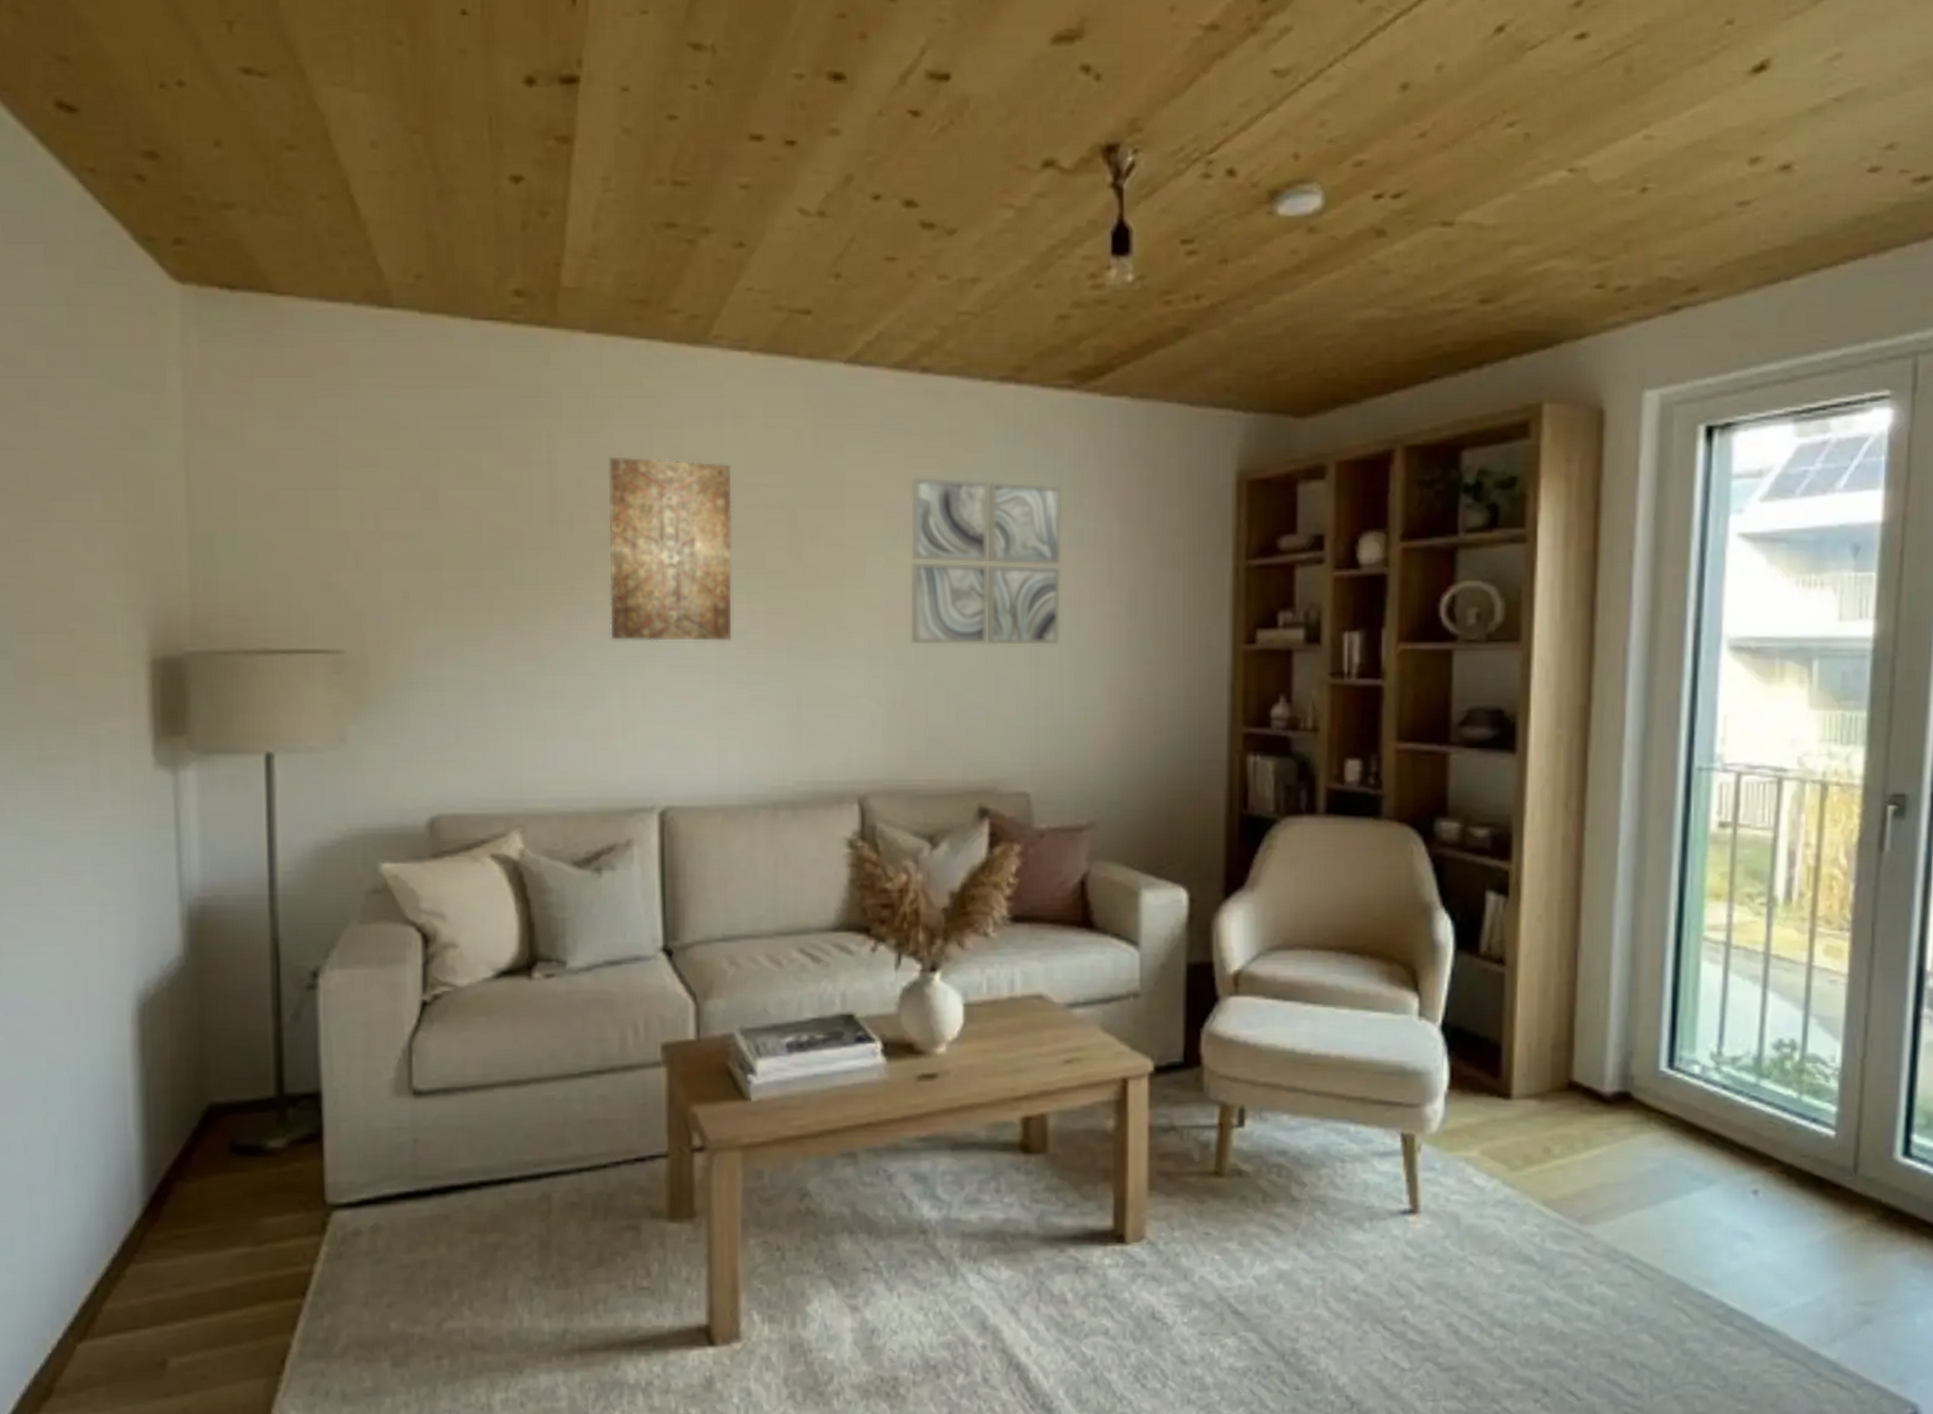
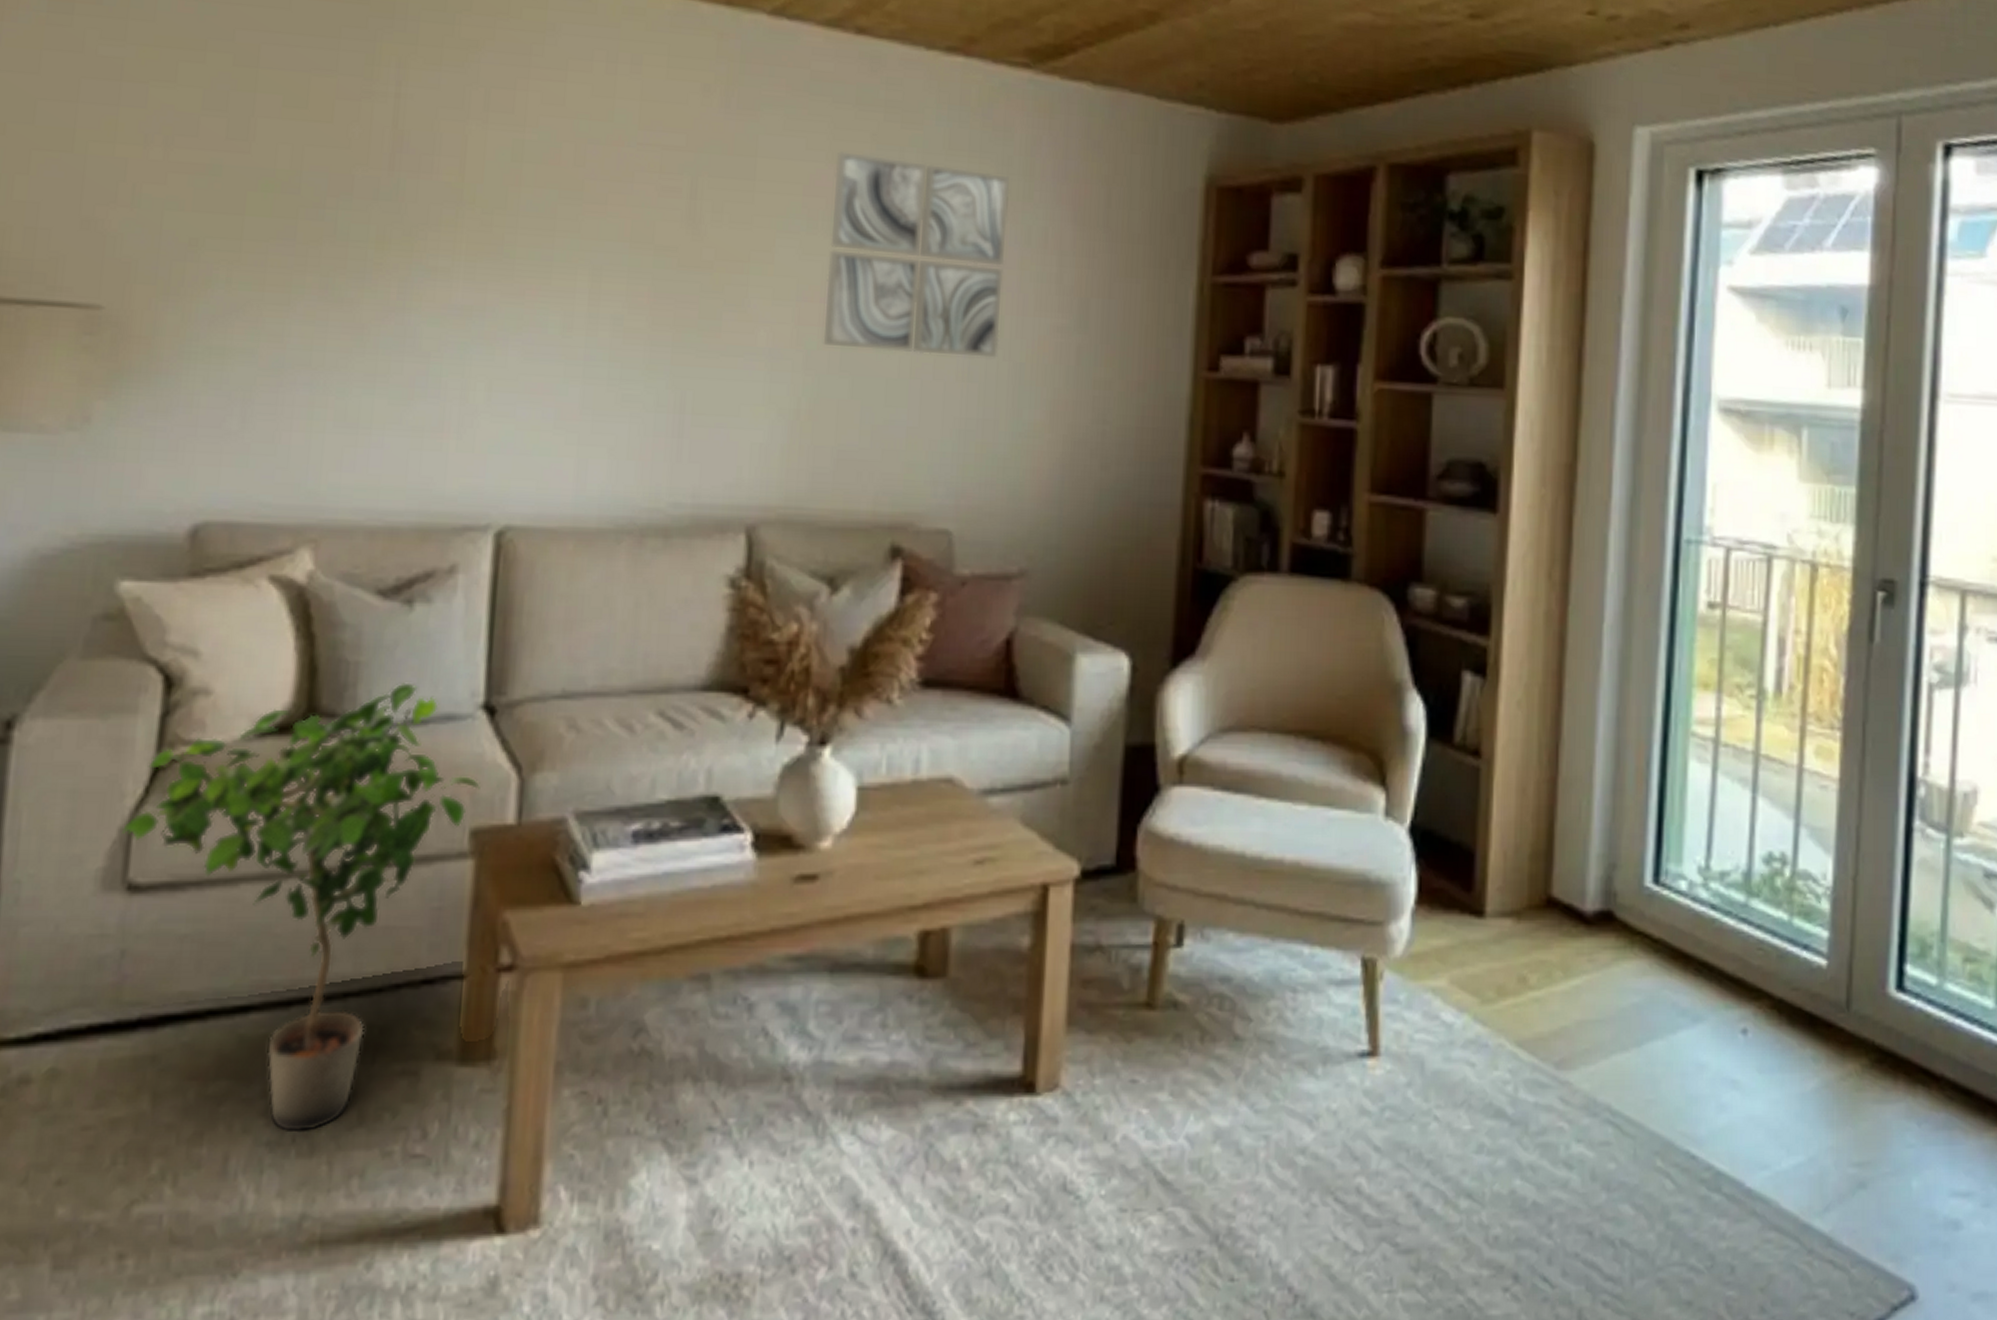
potted plant: none [405,933,666,1271] -> present [122,682,481,1133]
wall art: present [608,456,733,642] -> none [453,96,622,328]

